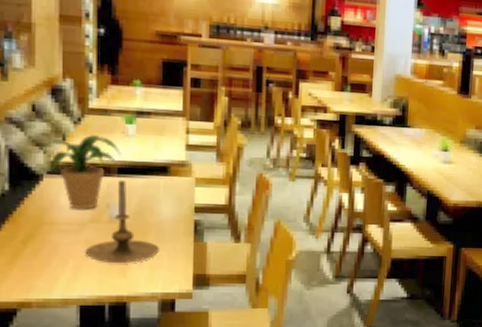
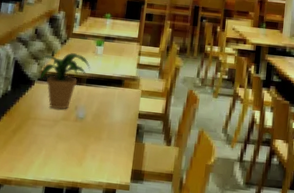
candle holder: present [85,180,159,263] -> none [55,88,109,155]

